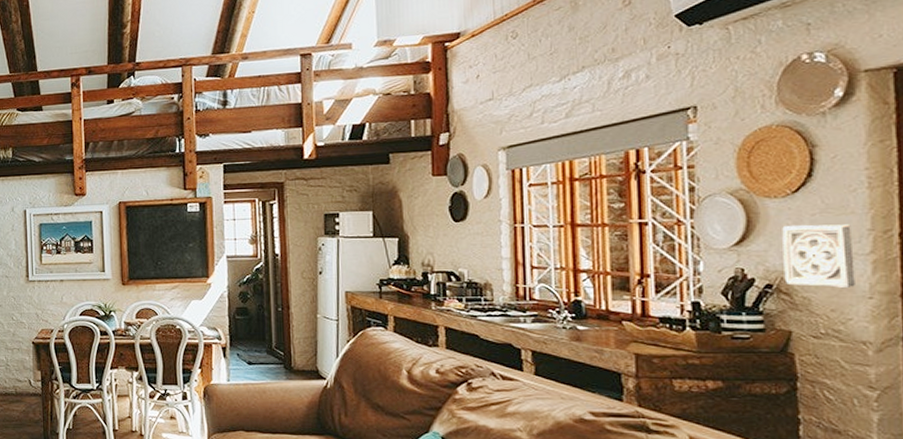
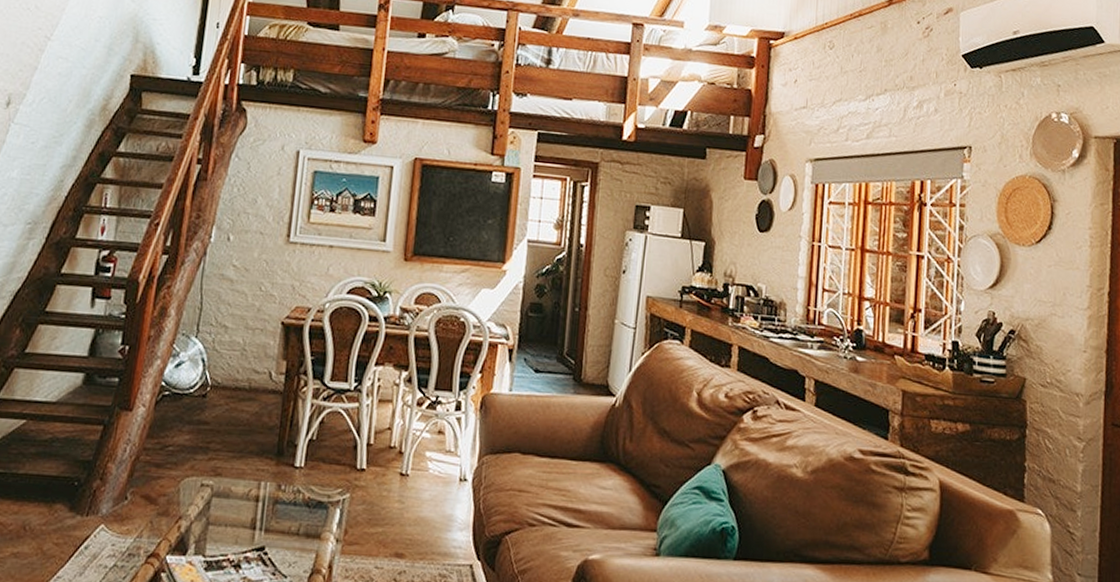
wall ornament: present [782,224,855,289] -> none [1024,273,1076,341]

